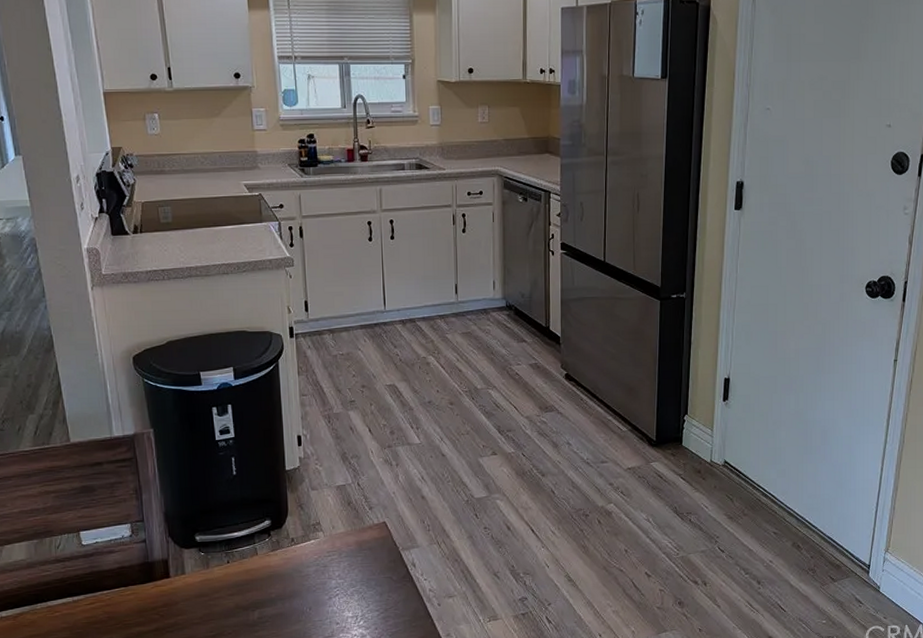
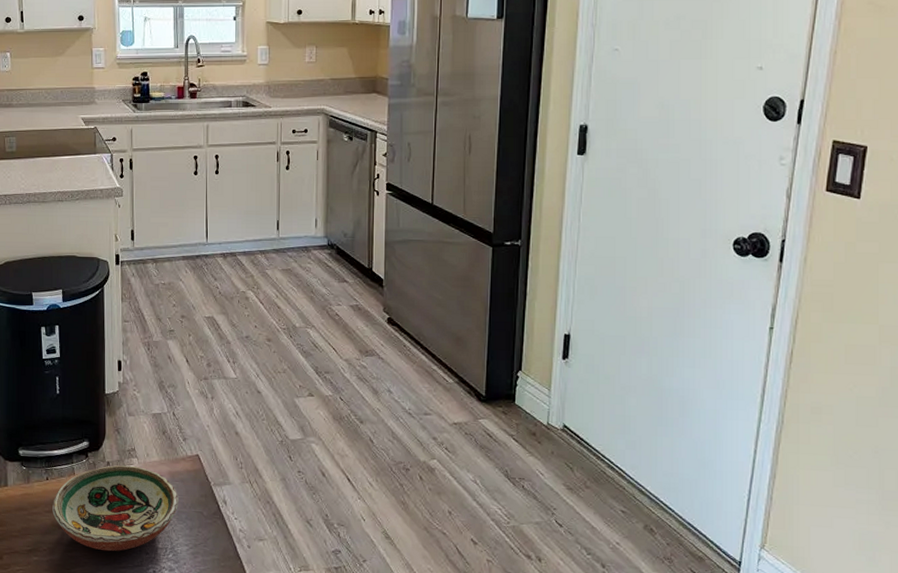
decorative bowl: none [235,539,367,627] -> present [52,465,178,552]

